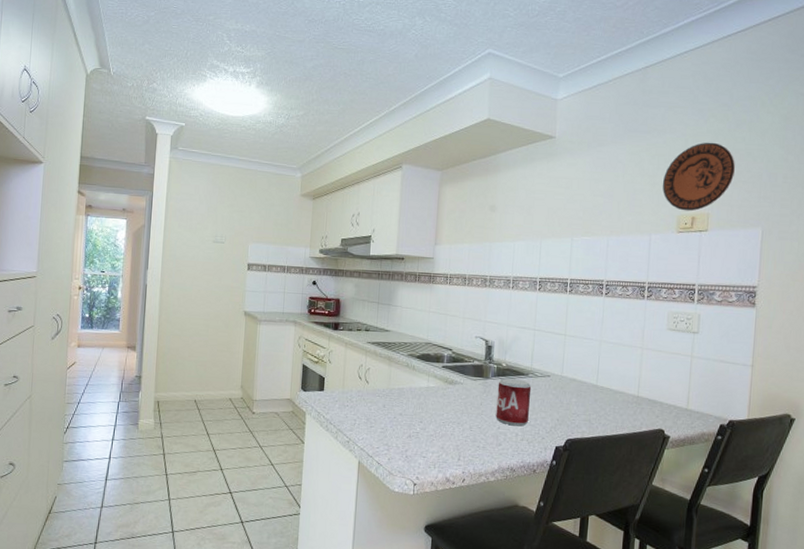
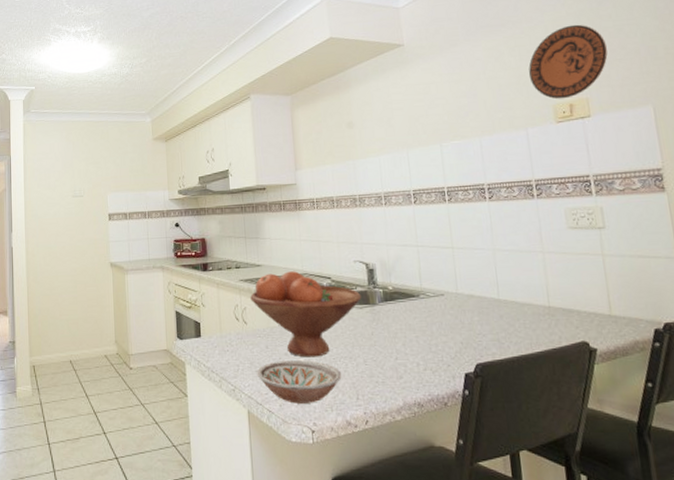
bowl: none [371,419,448,460] -> present [257,360,342,404]
fruit bowl: none [375,339,477,420] -> present [250,271,362,357]
beverage can: present [496,378,532,427] -> none [387,302,428,355]

